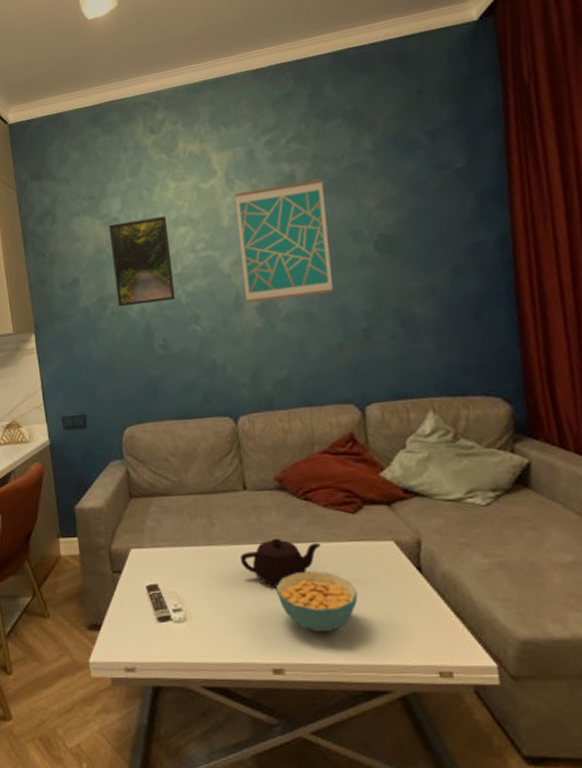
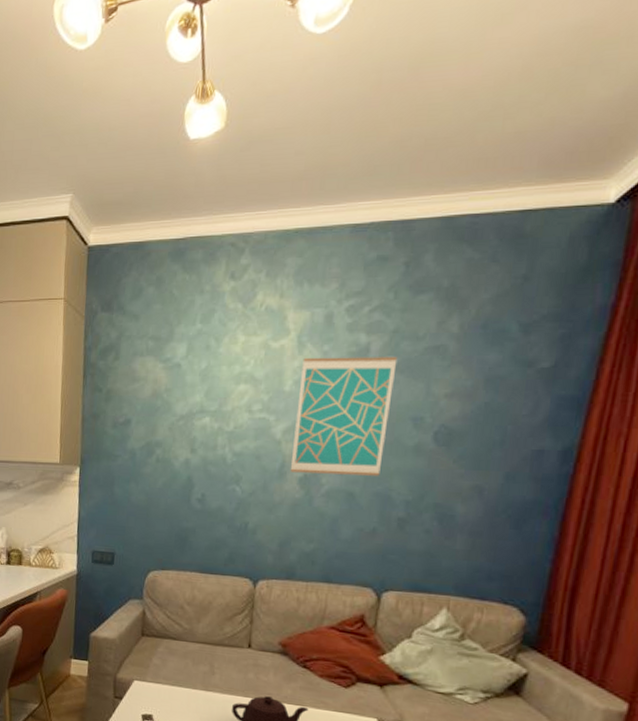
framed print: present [108,216,176,307] -> none [164,369,229,457]

